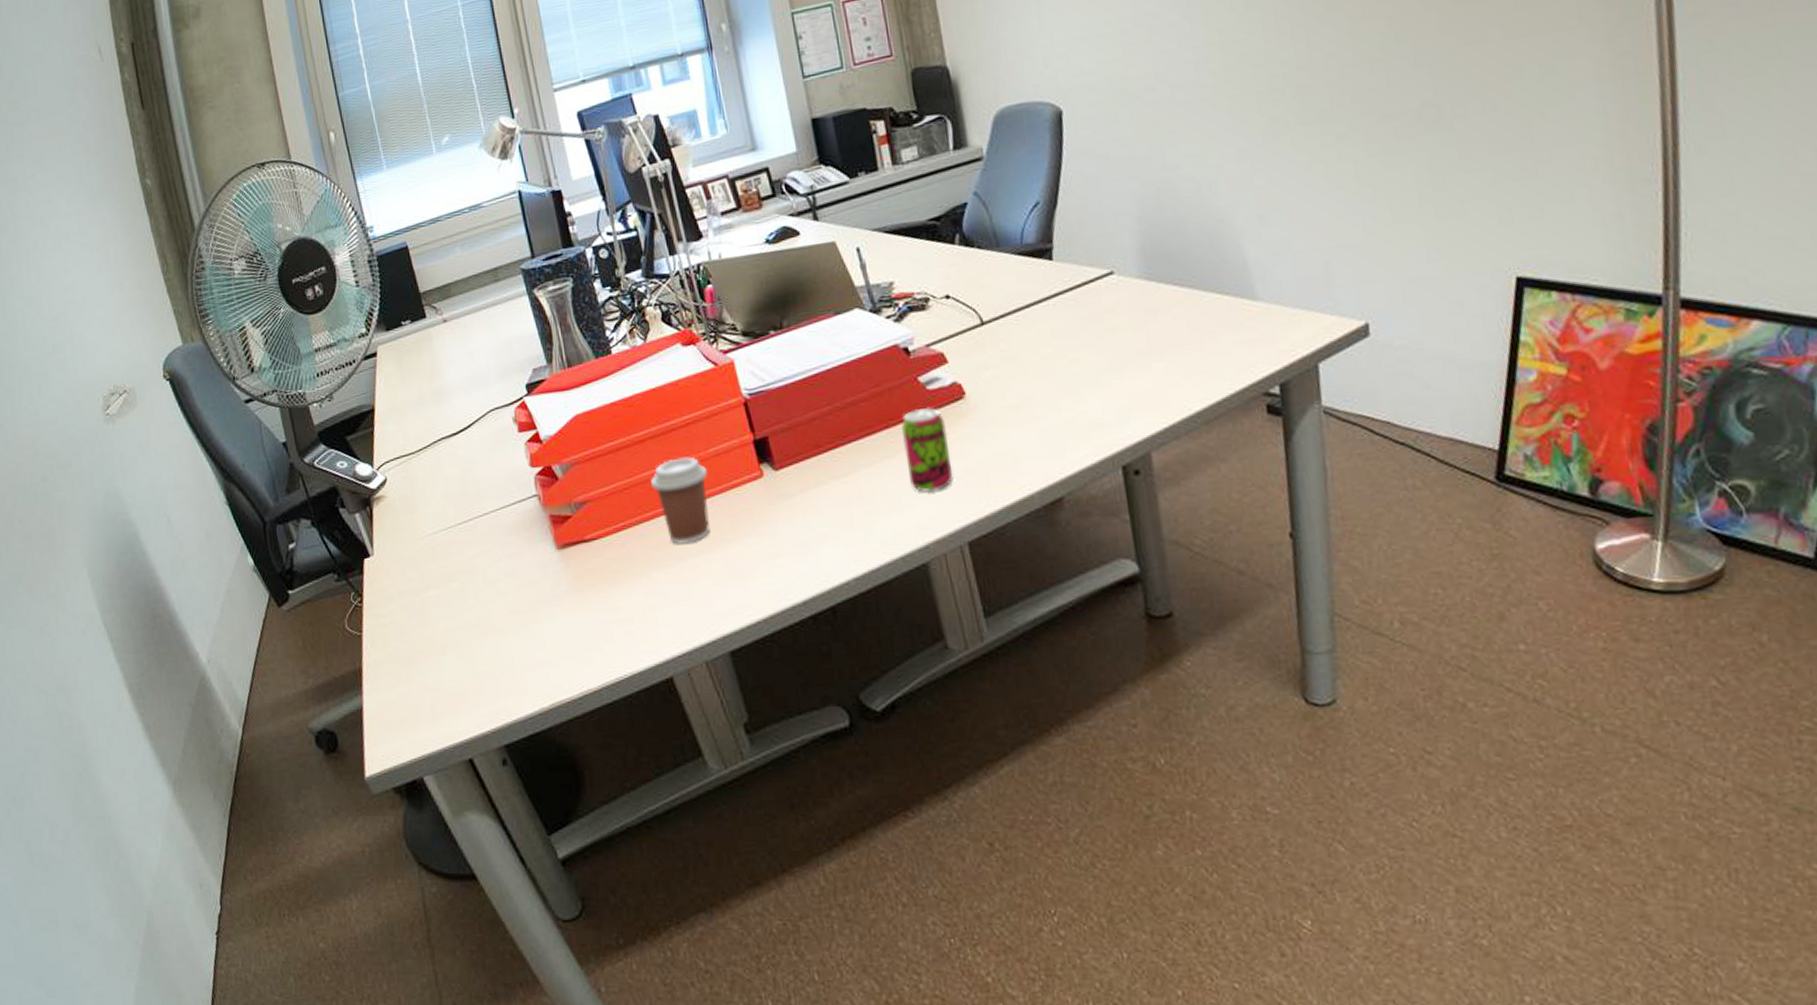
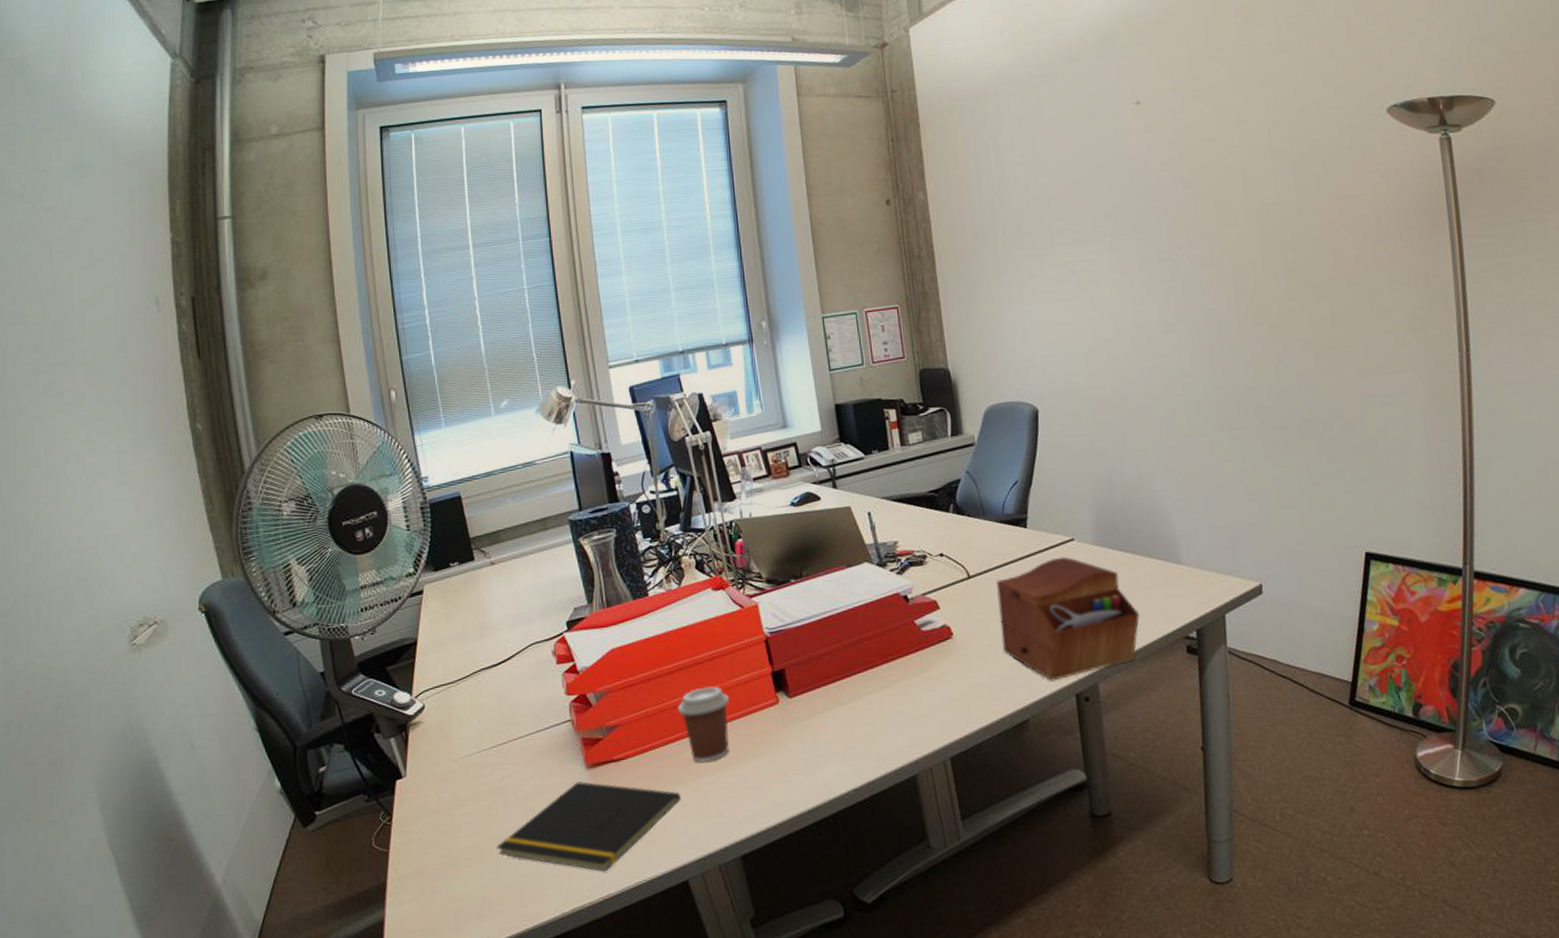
notepad: none [469,564,660,665] -> present [497,781,681,872]
beverage can: present [901,406,954,493] -> none [899,645,941,717]
sewing box: none [1015,294,1203,450] -> present [995,556,1139,681]

